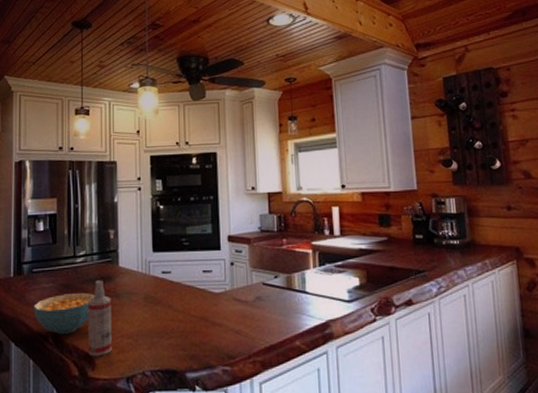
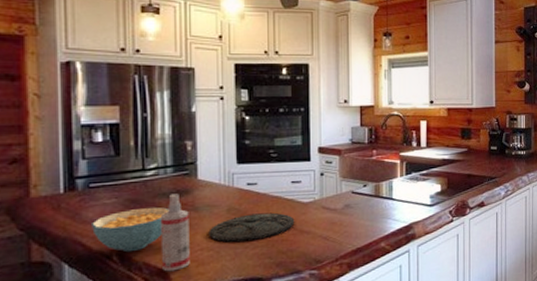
plate: none [128,302,207,332] -> present [208,212,295,243]

